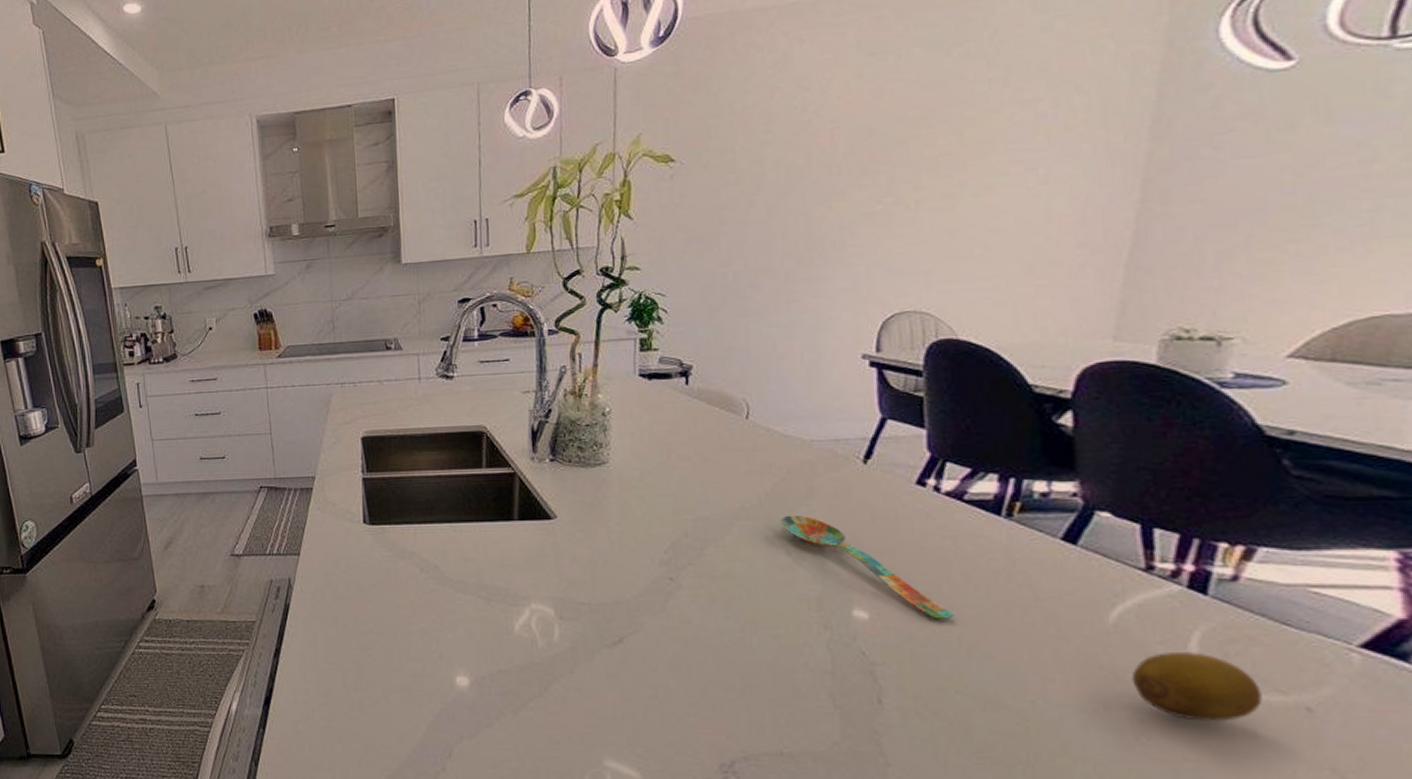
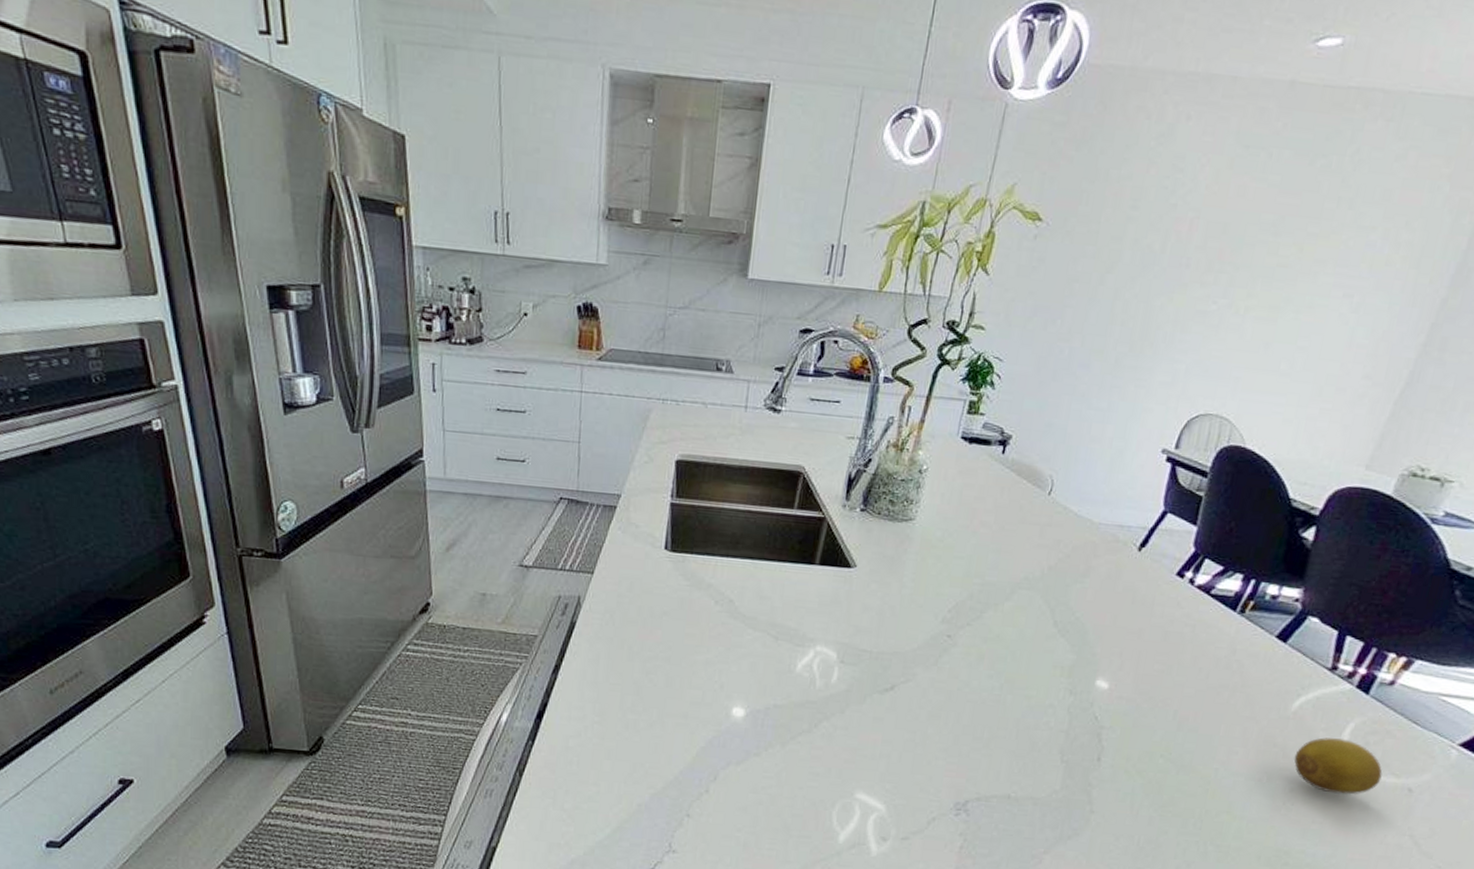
spoon: present [780,515,954,619] -> none [1055,589,1177,695]

